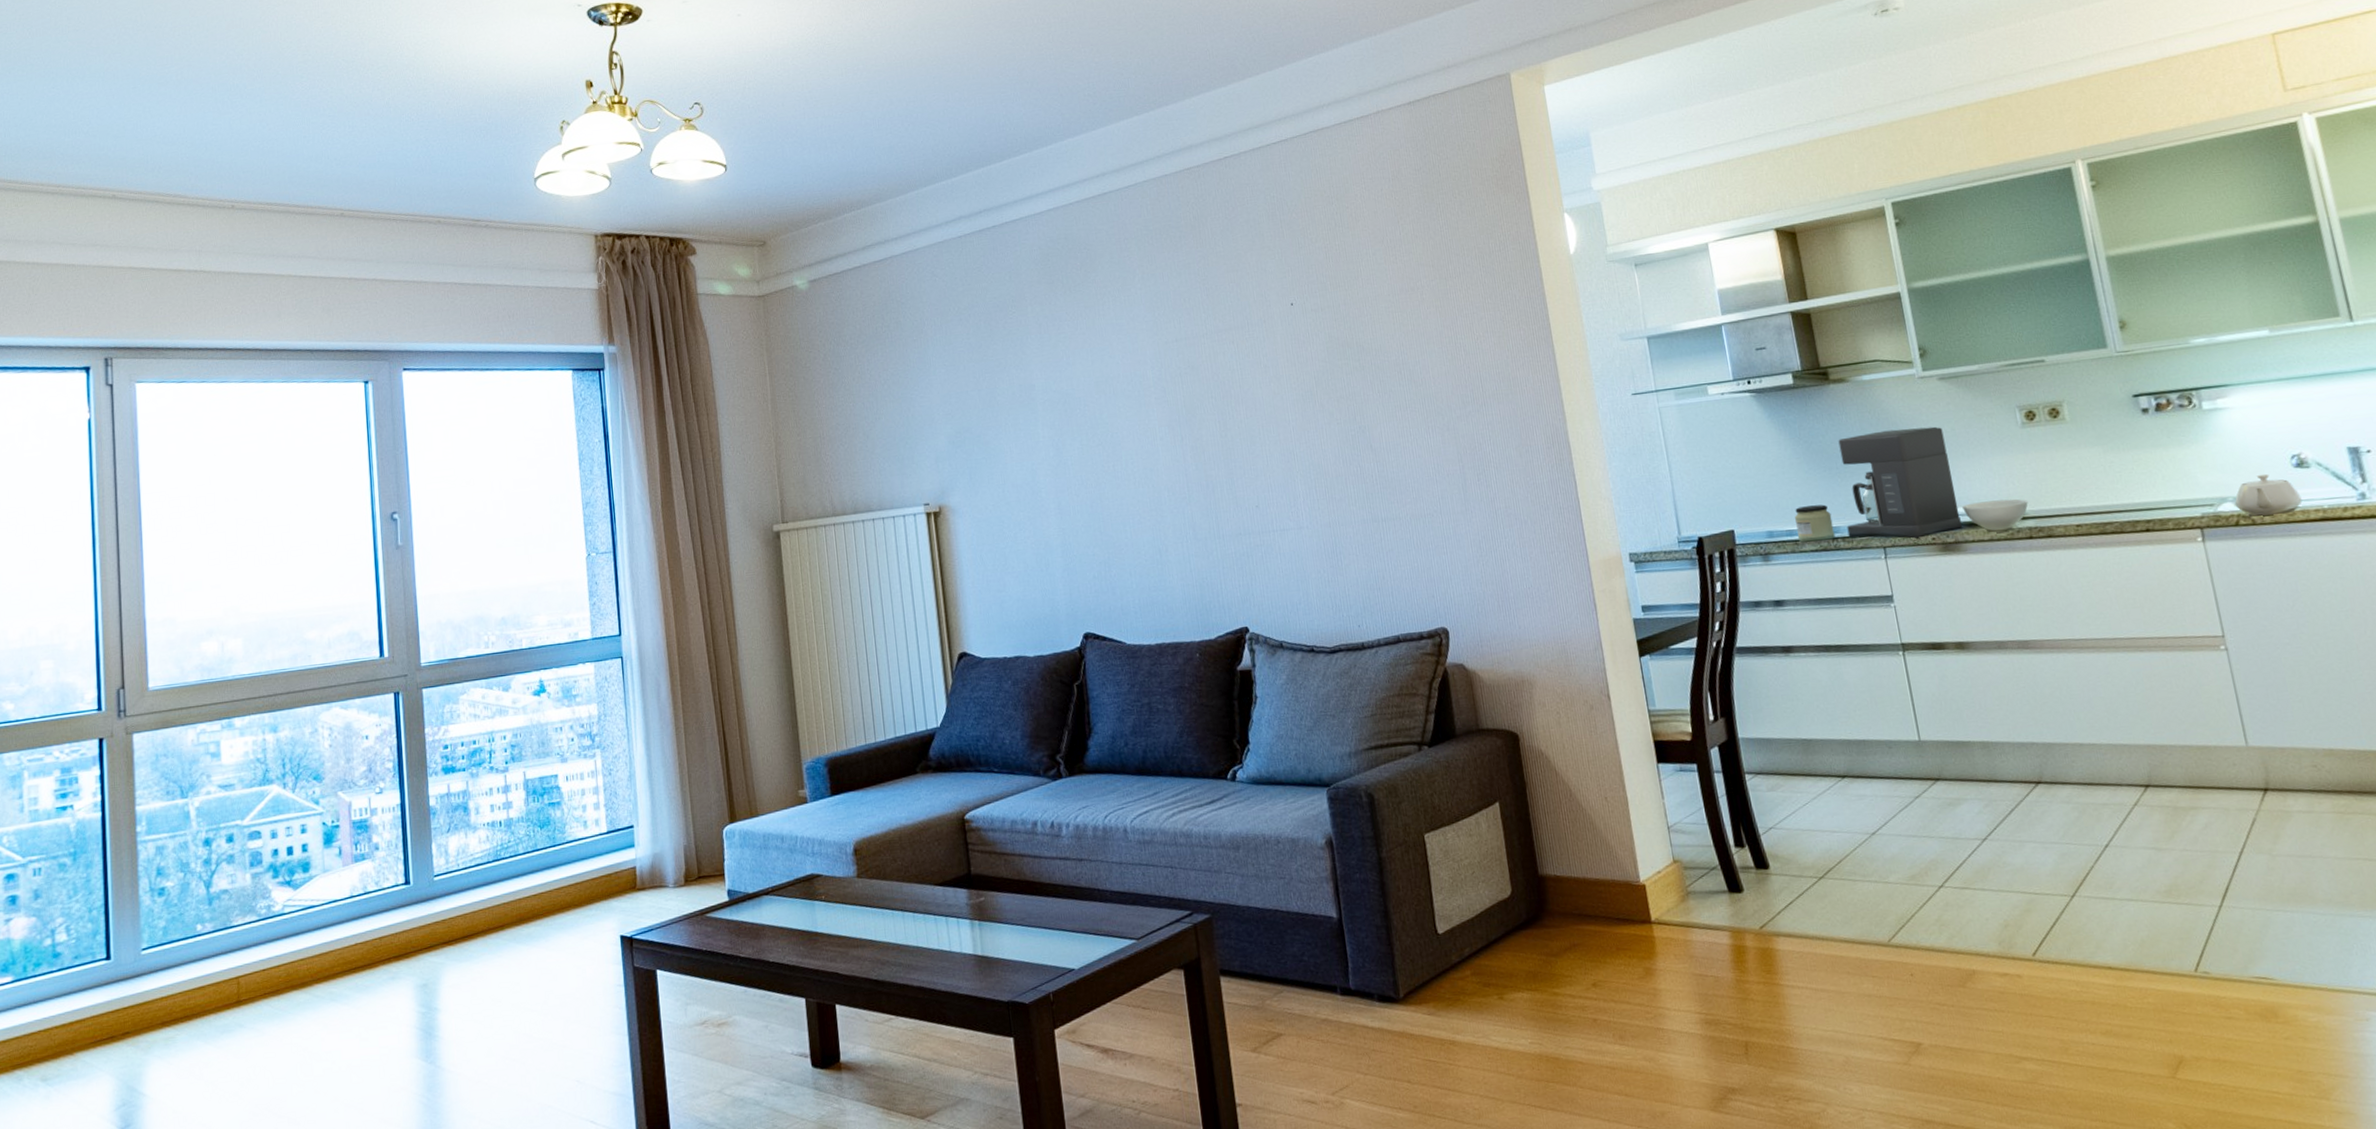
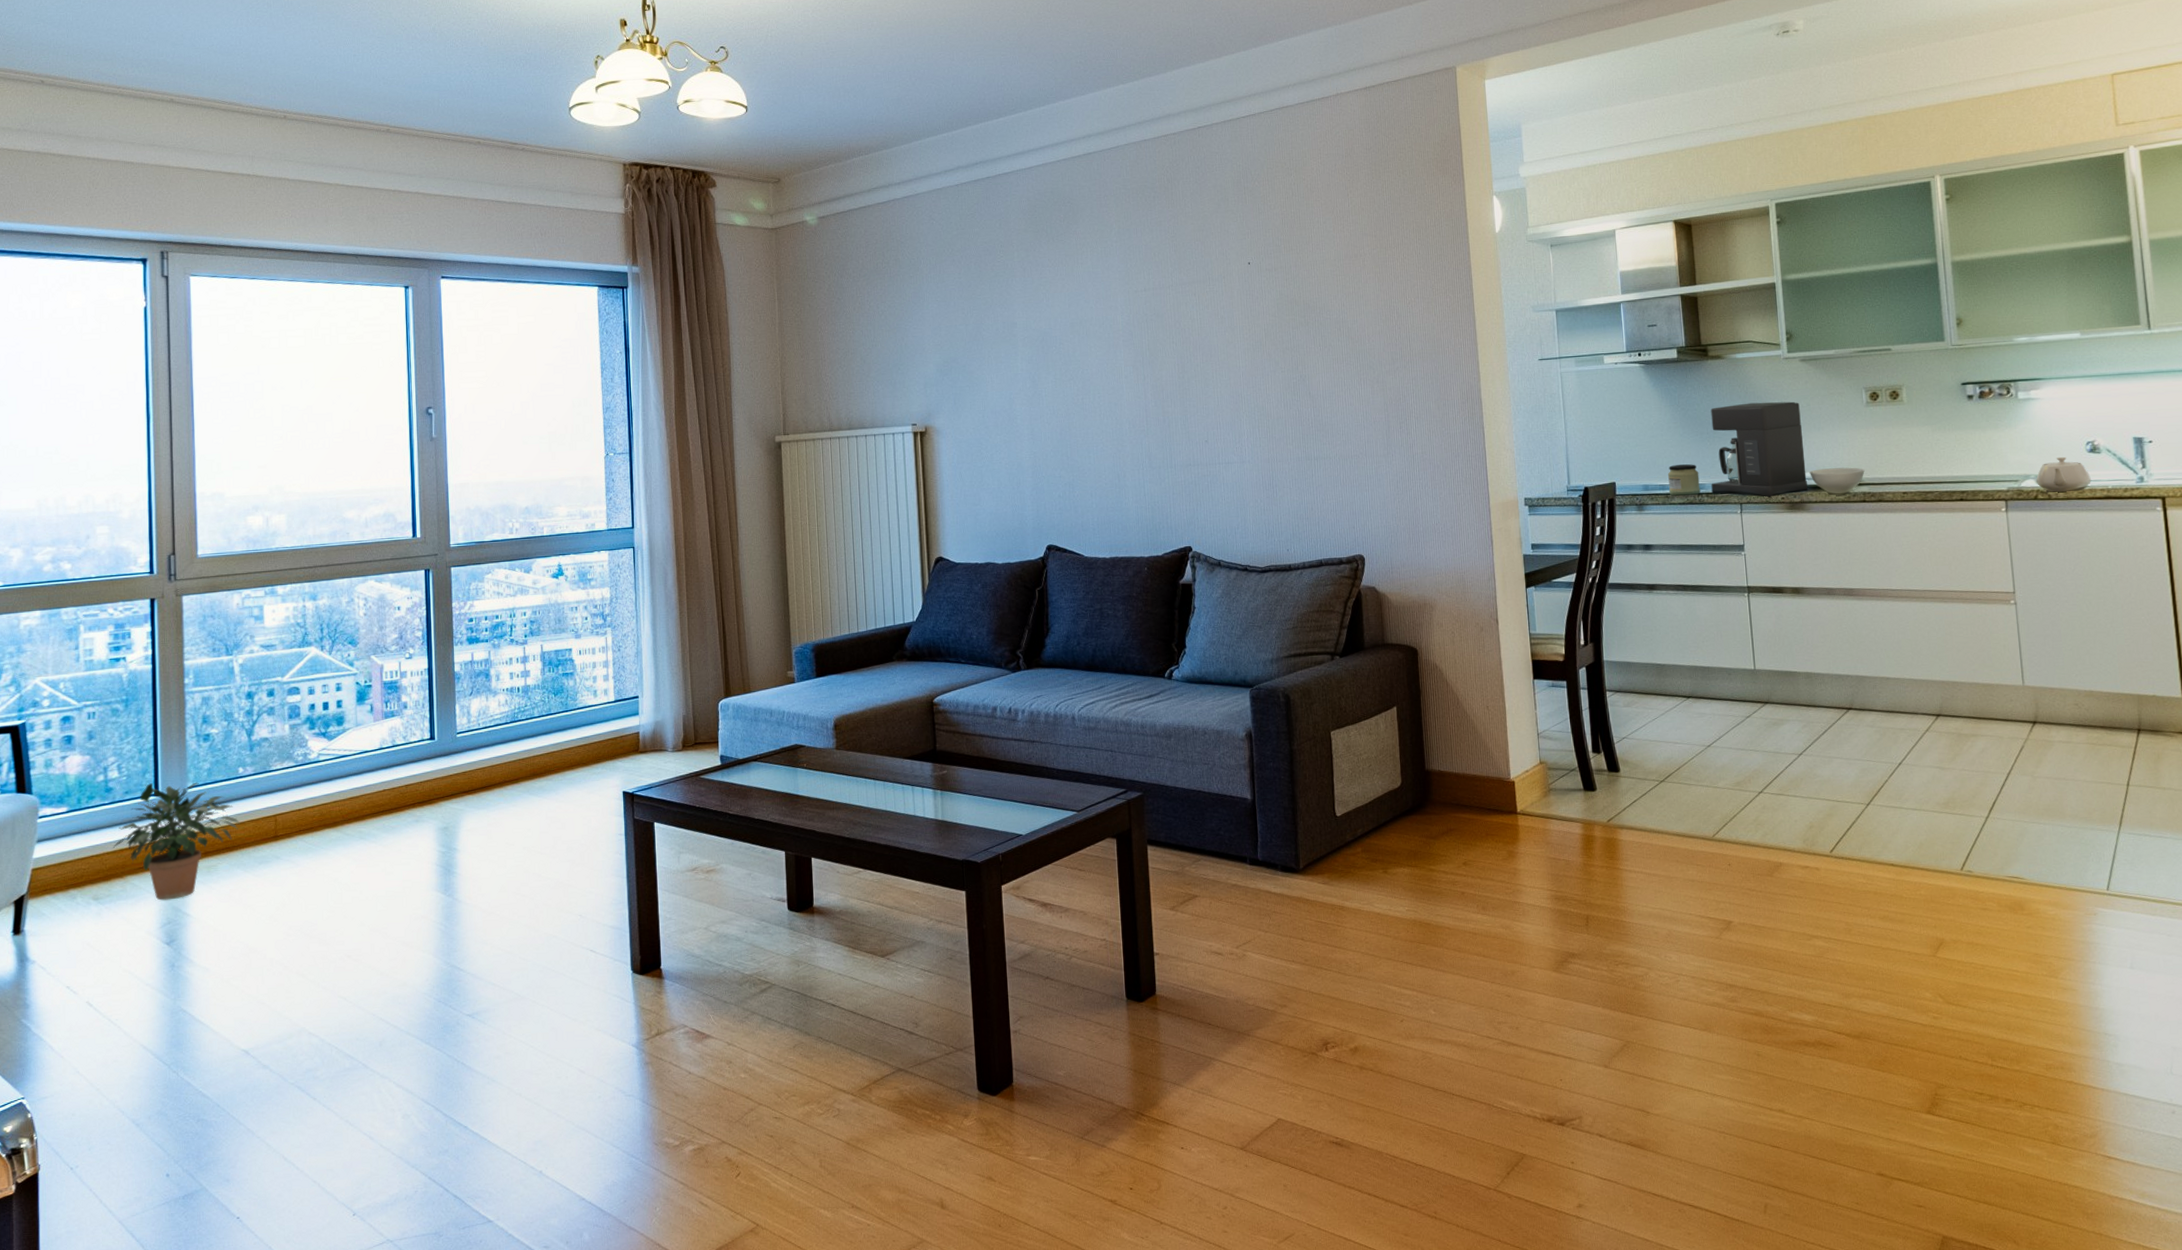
potted plant: none [61,942,200,1079] -> present [112,782,240,901]

